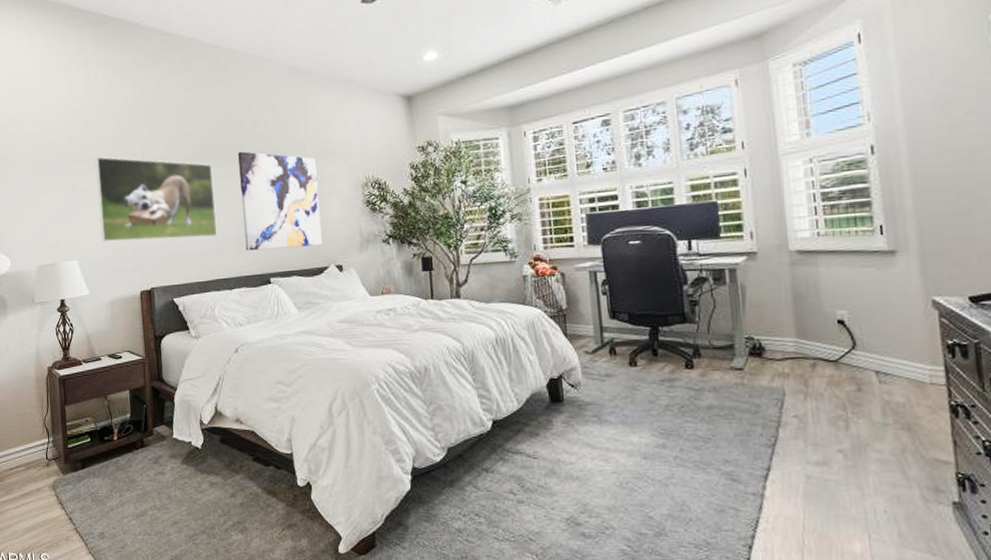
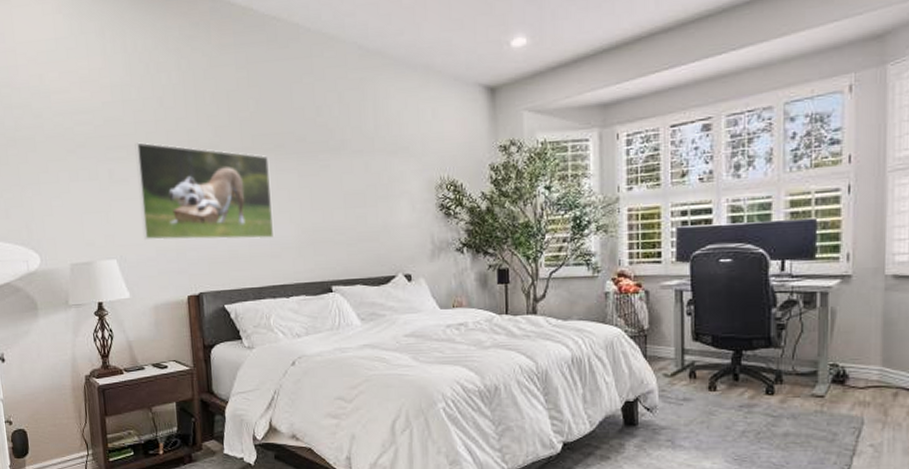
wall art: present [238,151,322,251] -> none [298,142,390,256]

